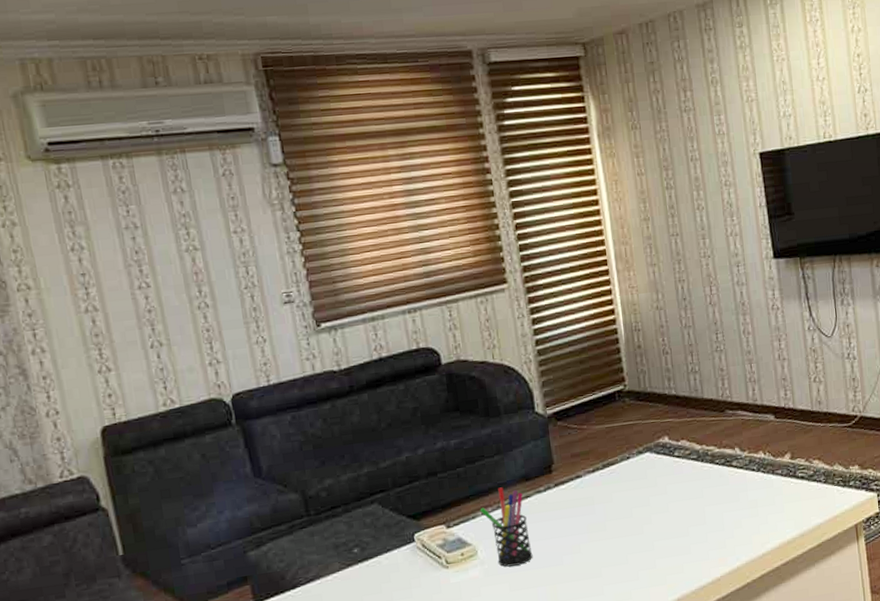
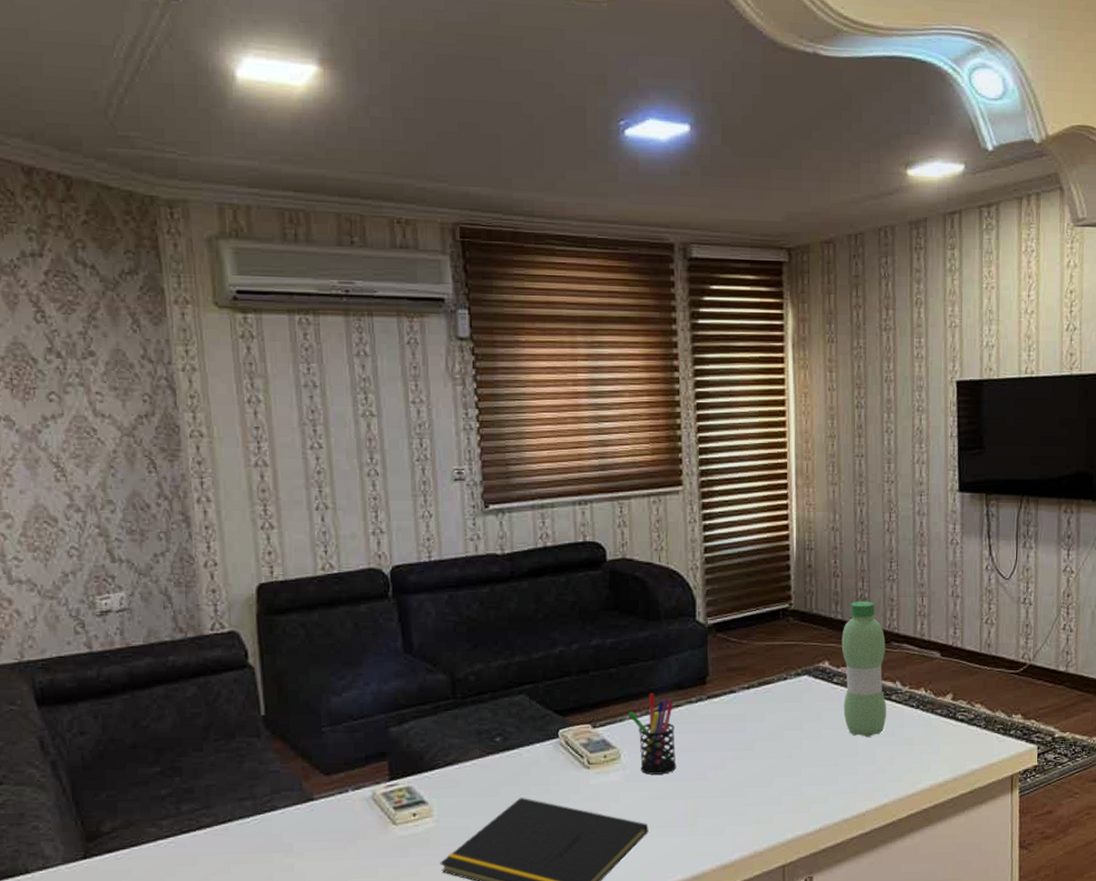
water bottle: none [677,374,730,505] -> present [841,601,887,737]

